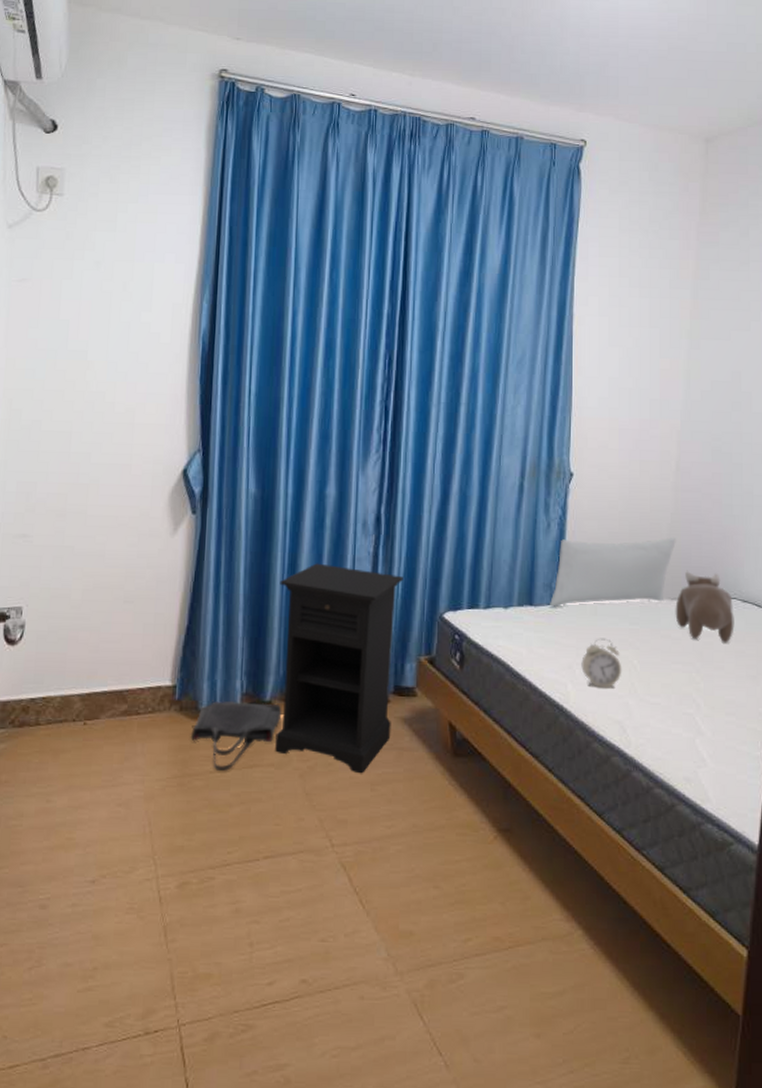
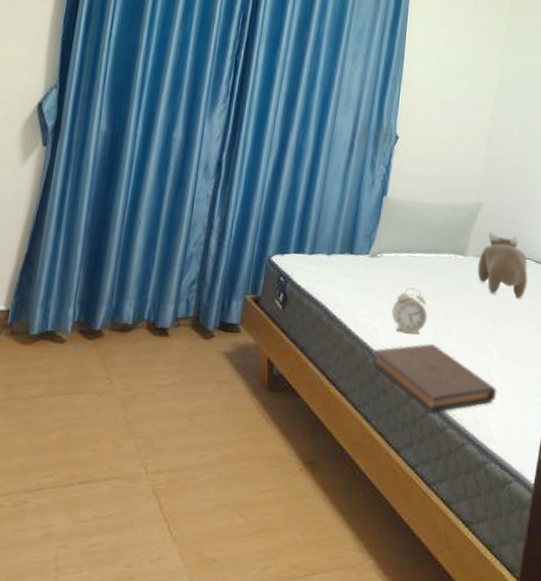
tote bag: present [190,700,282,771] -> none [18,326,111,396]
nightstand: present [275,563,403,774] -> none [100,201,238,404]
book: none [564,697,708,772] -> present [372,343,497,413]

